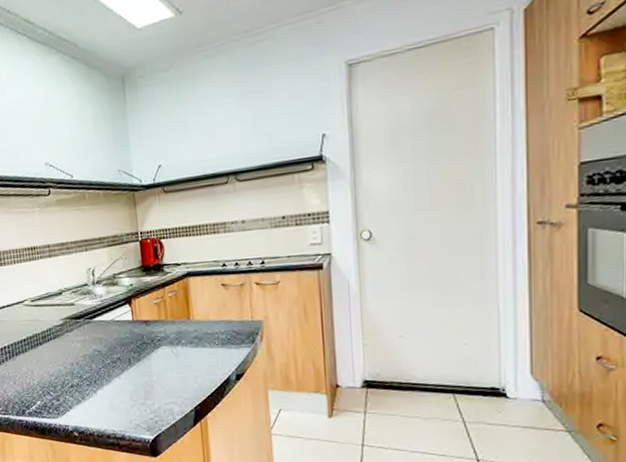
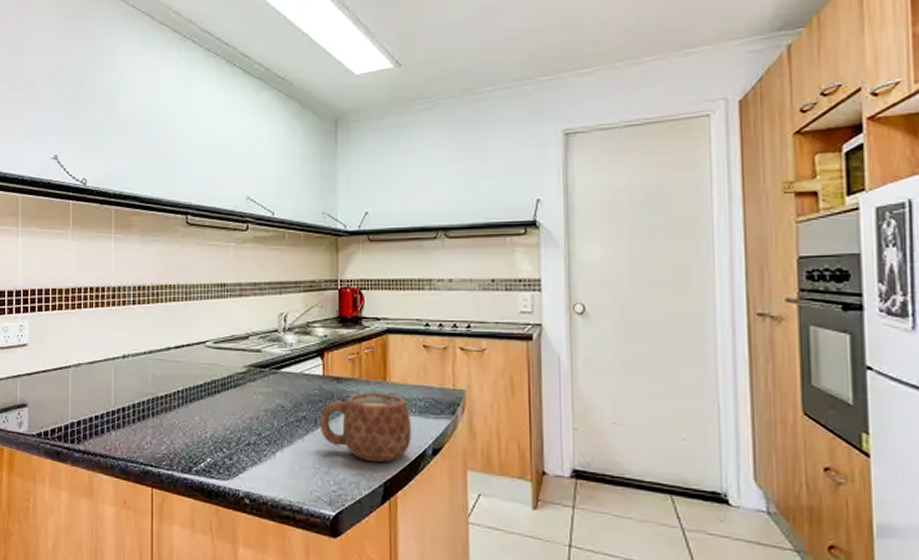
mug: none [132,330,217,391] -> present [319,392,412,463]

